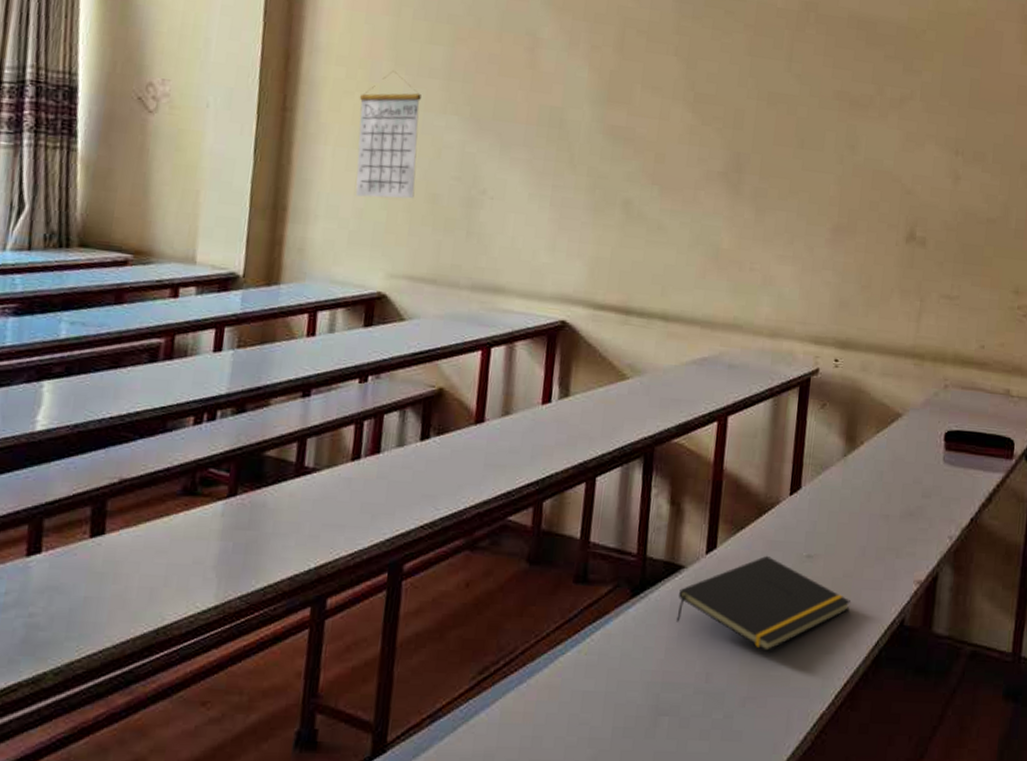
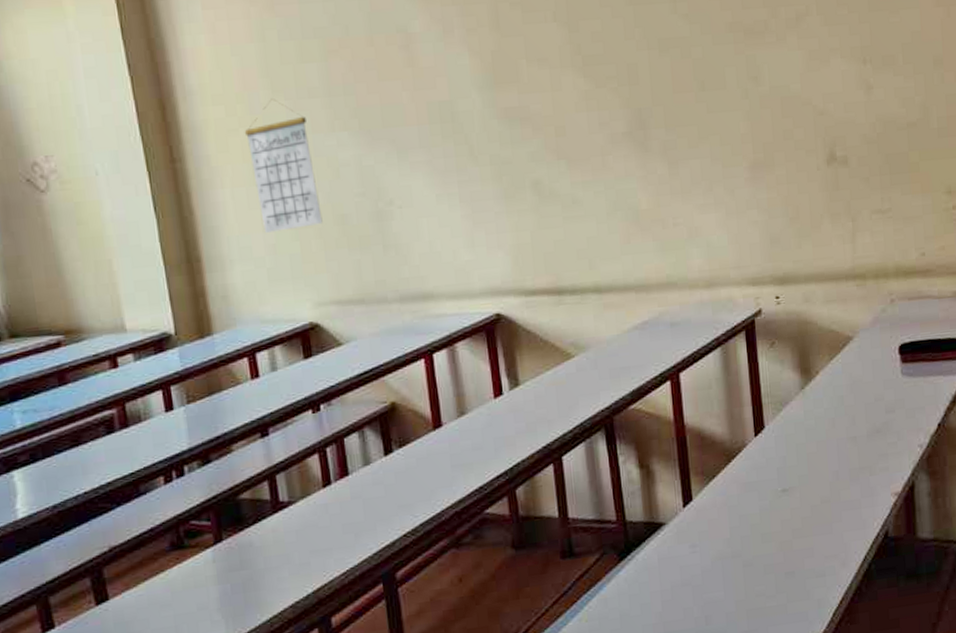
notepad: present [676,555,851,652] -> none [664,497,833,587]

